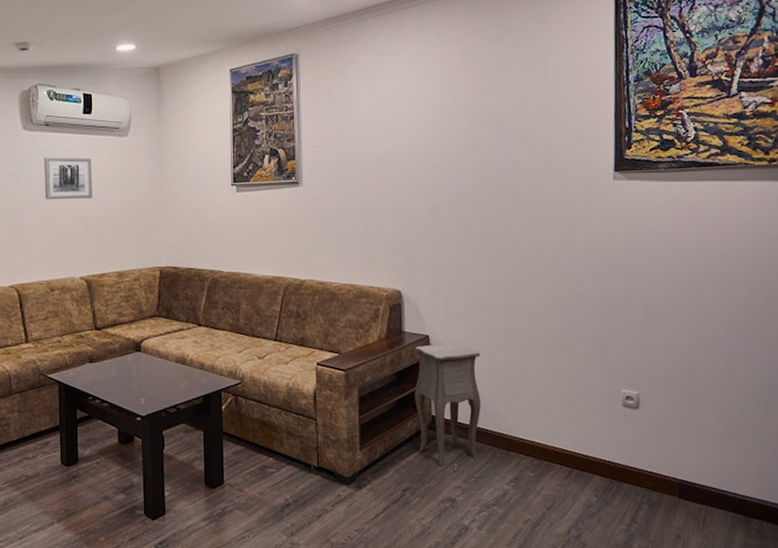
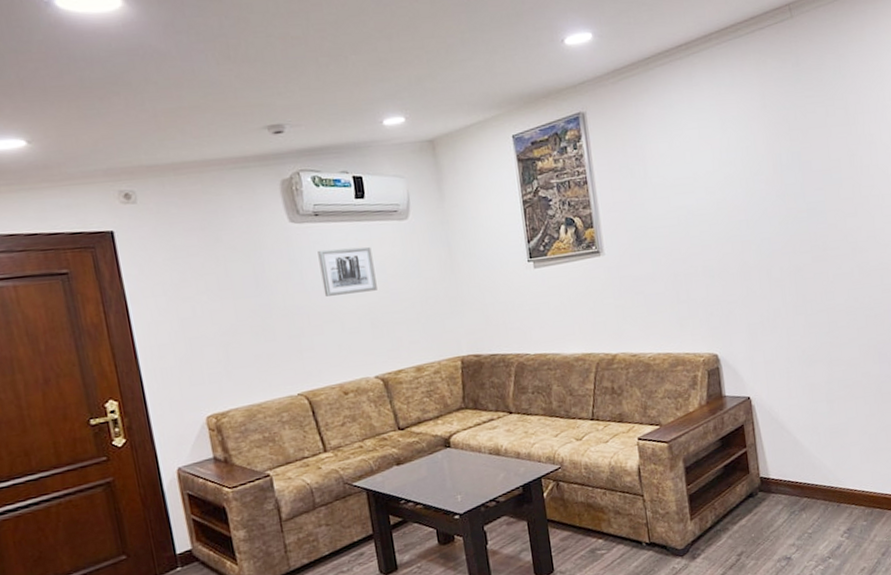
side table: present [415,343,481,472] -> none [737,401,809,530]

